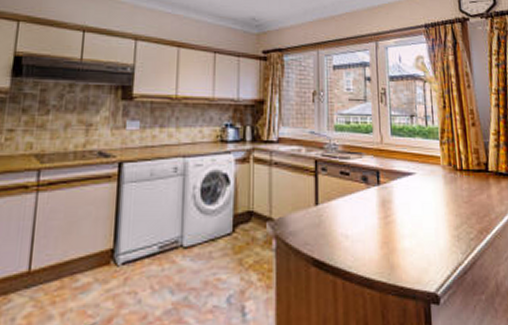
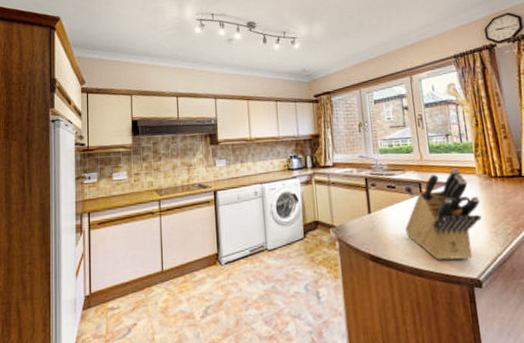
knife block: none [357,156,444,269] -> present [405,168,482,260]

